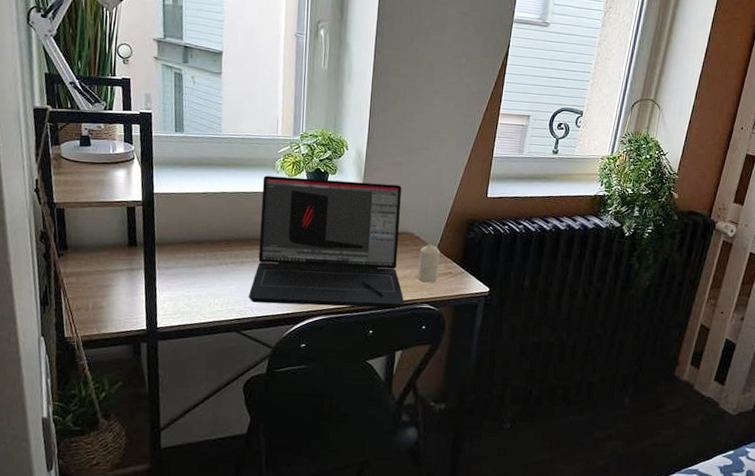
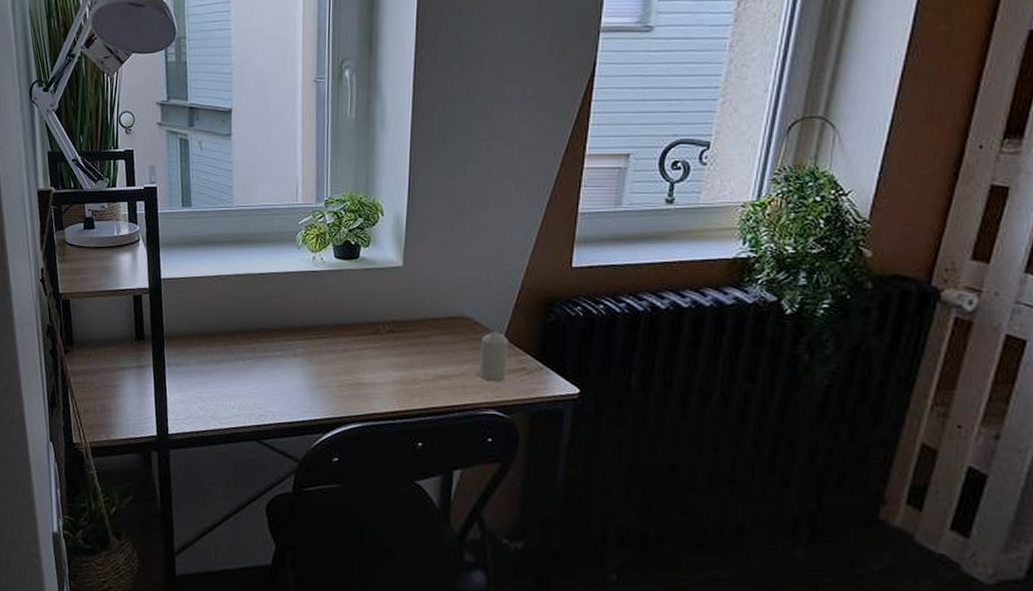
laptop: present [249,175,405,308] -> none [269,252,463,415]

